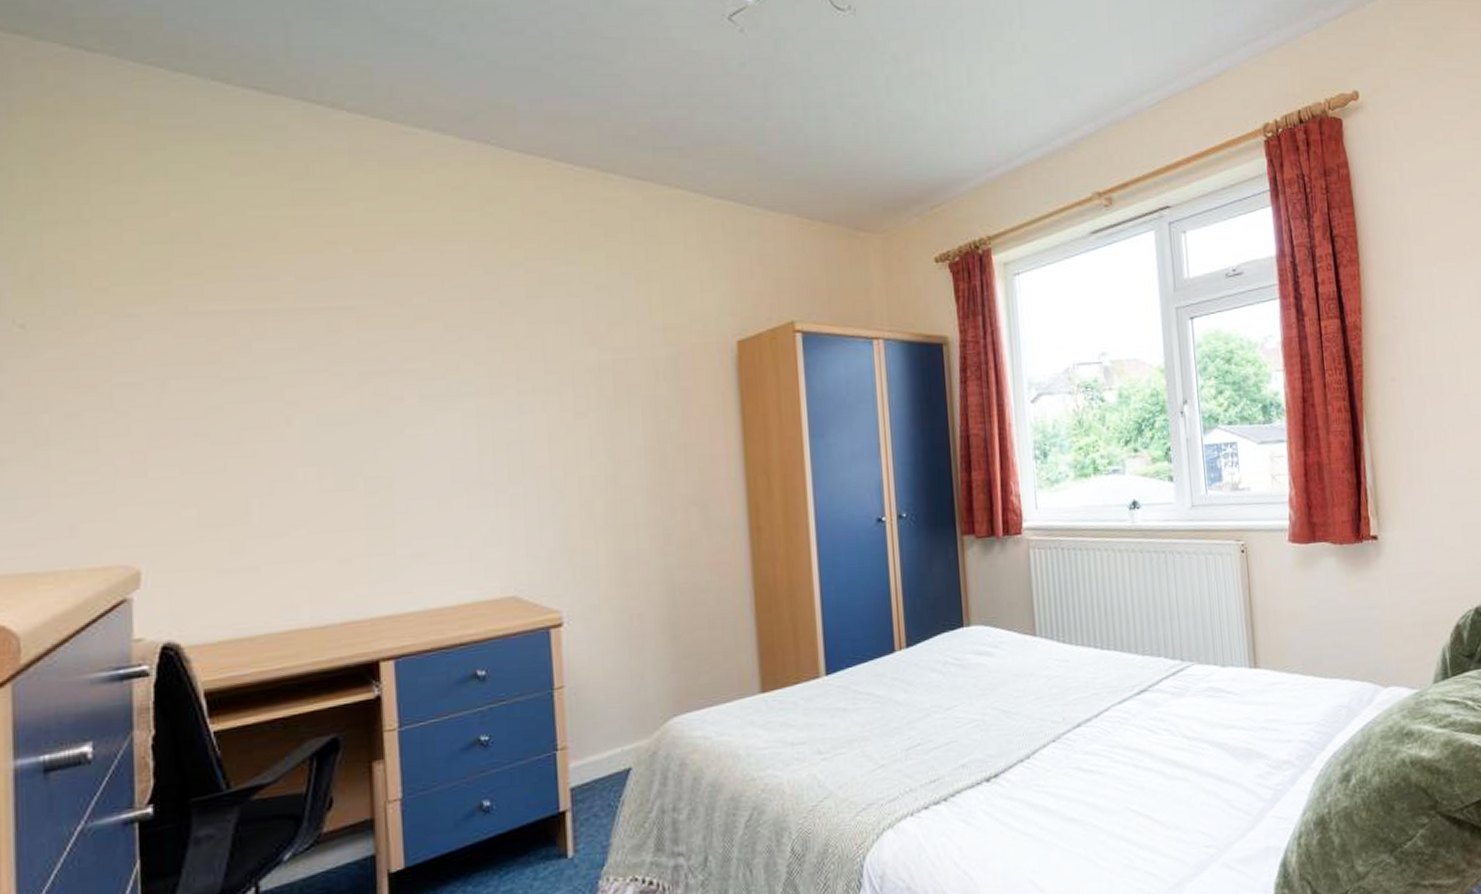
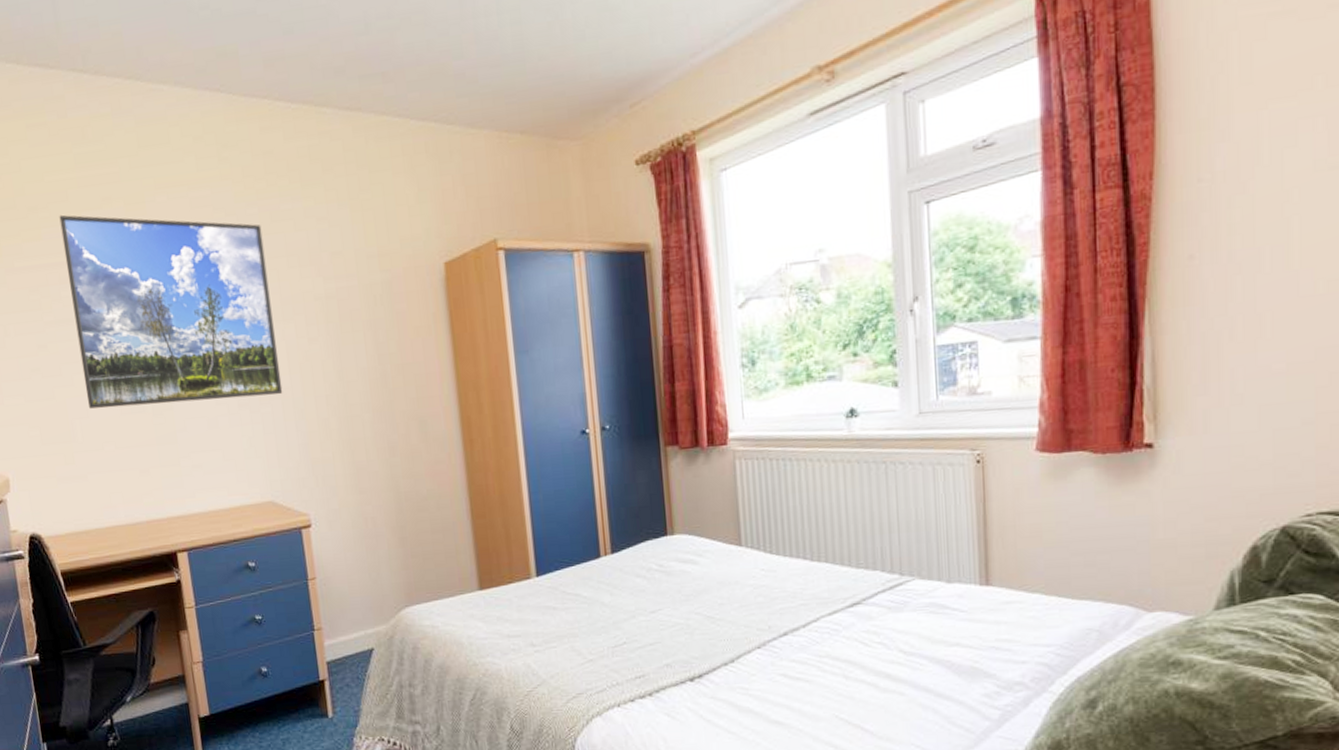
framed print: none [262,255,539,485] -> present [59,214,283,409]

